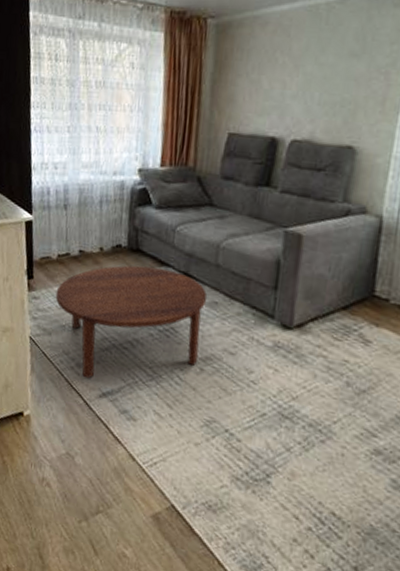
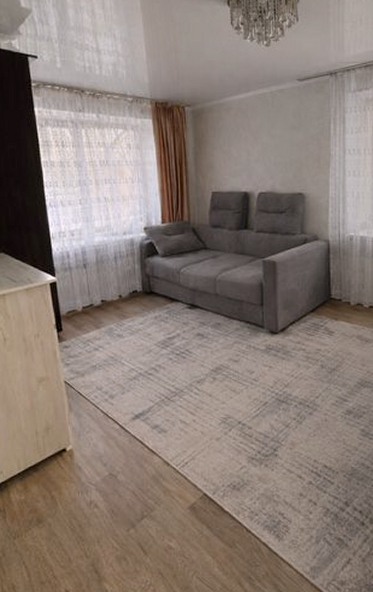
coffee table: present [55,265,207,379] -> none [84,305,211,406]

